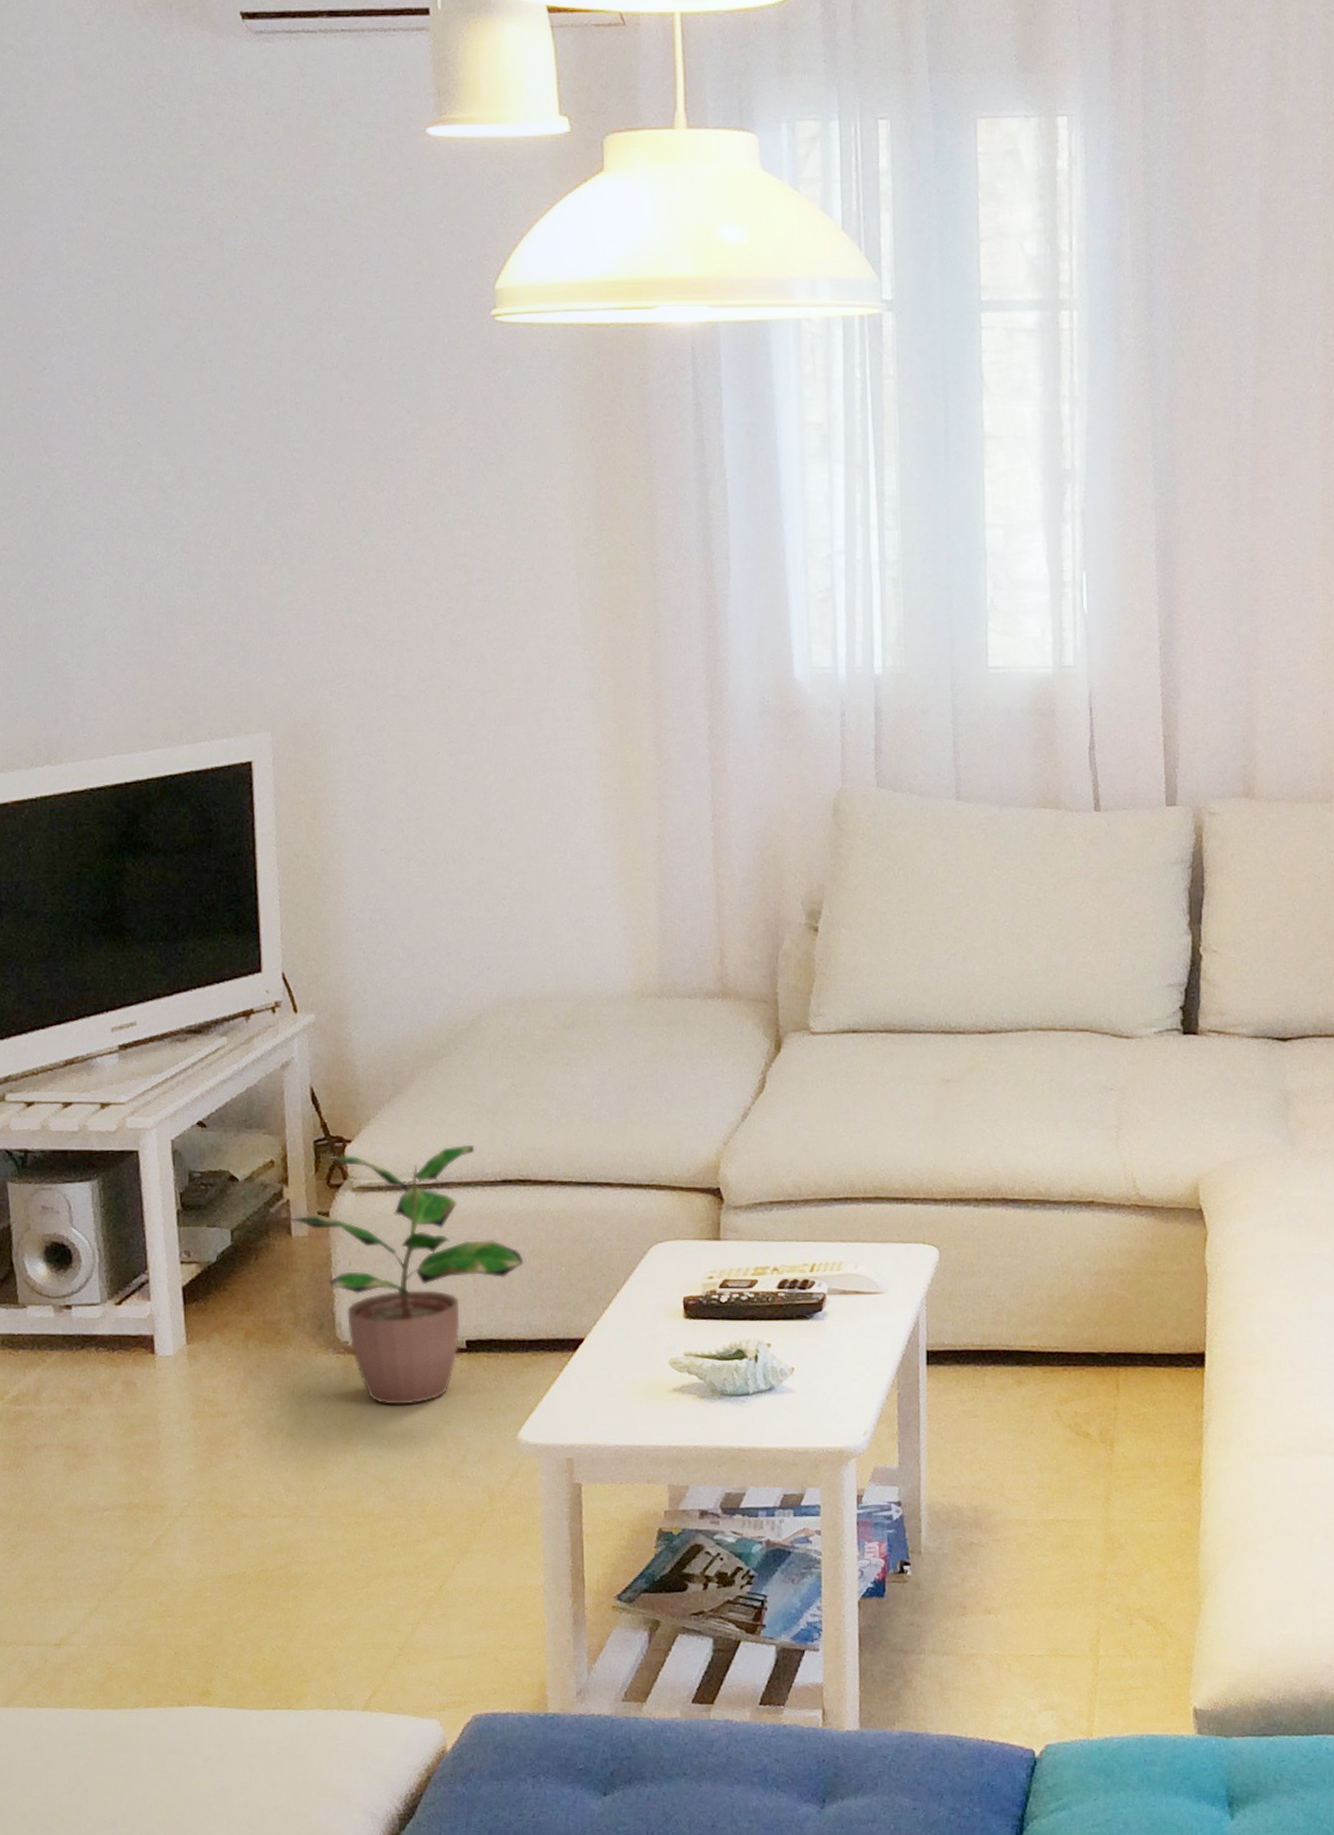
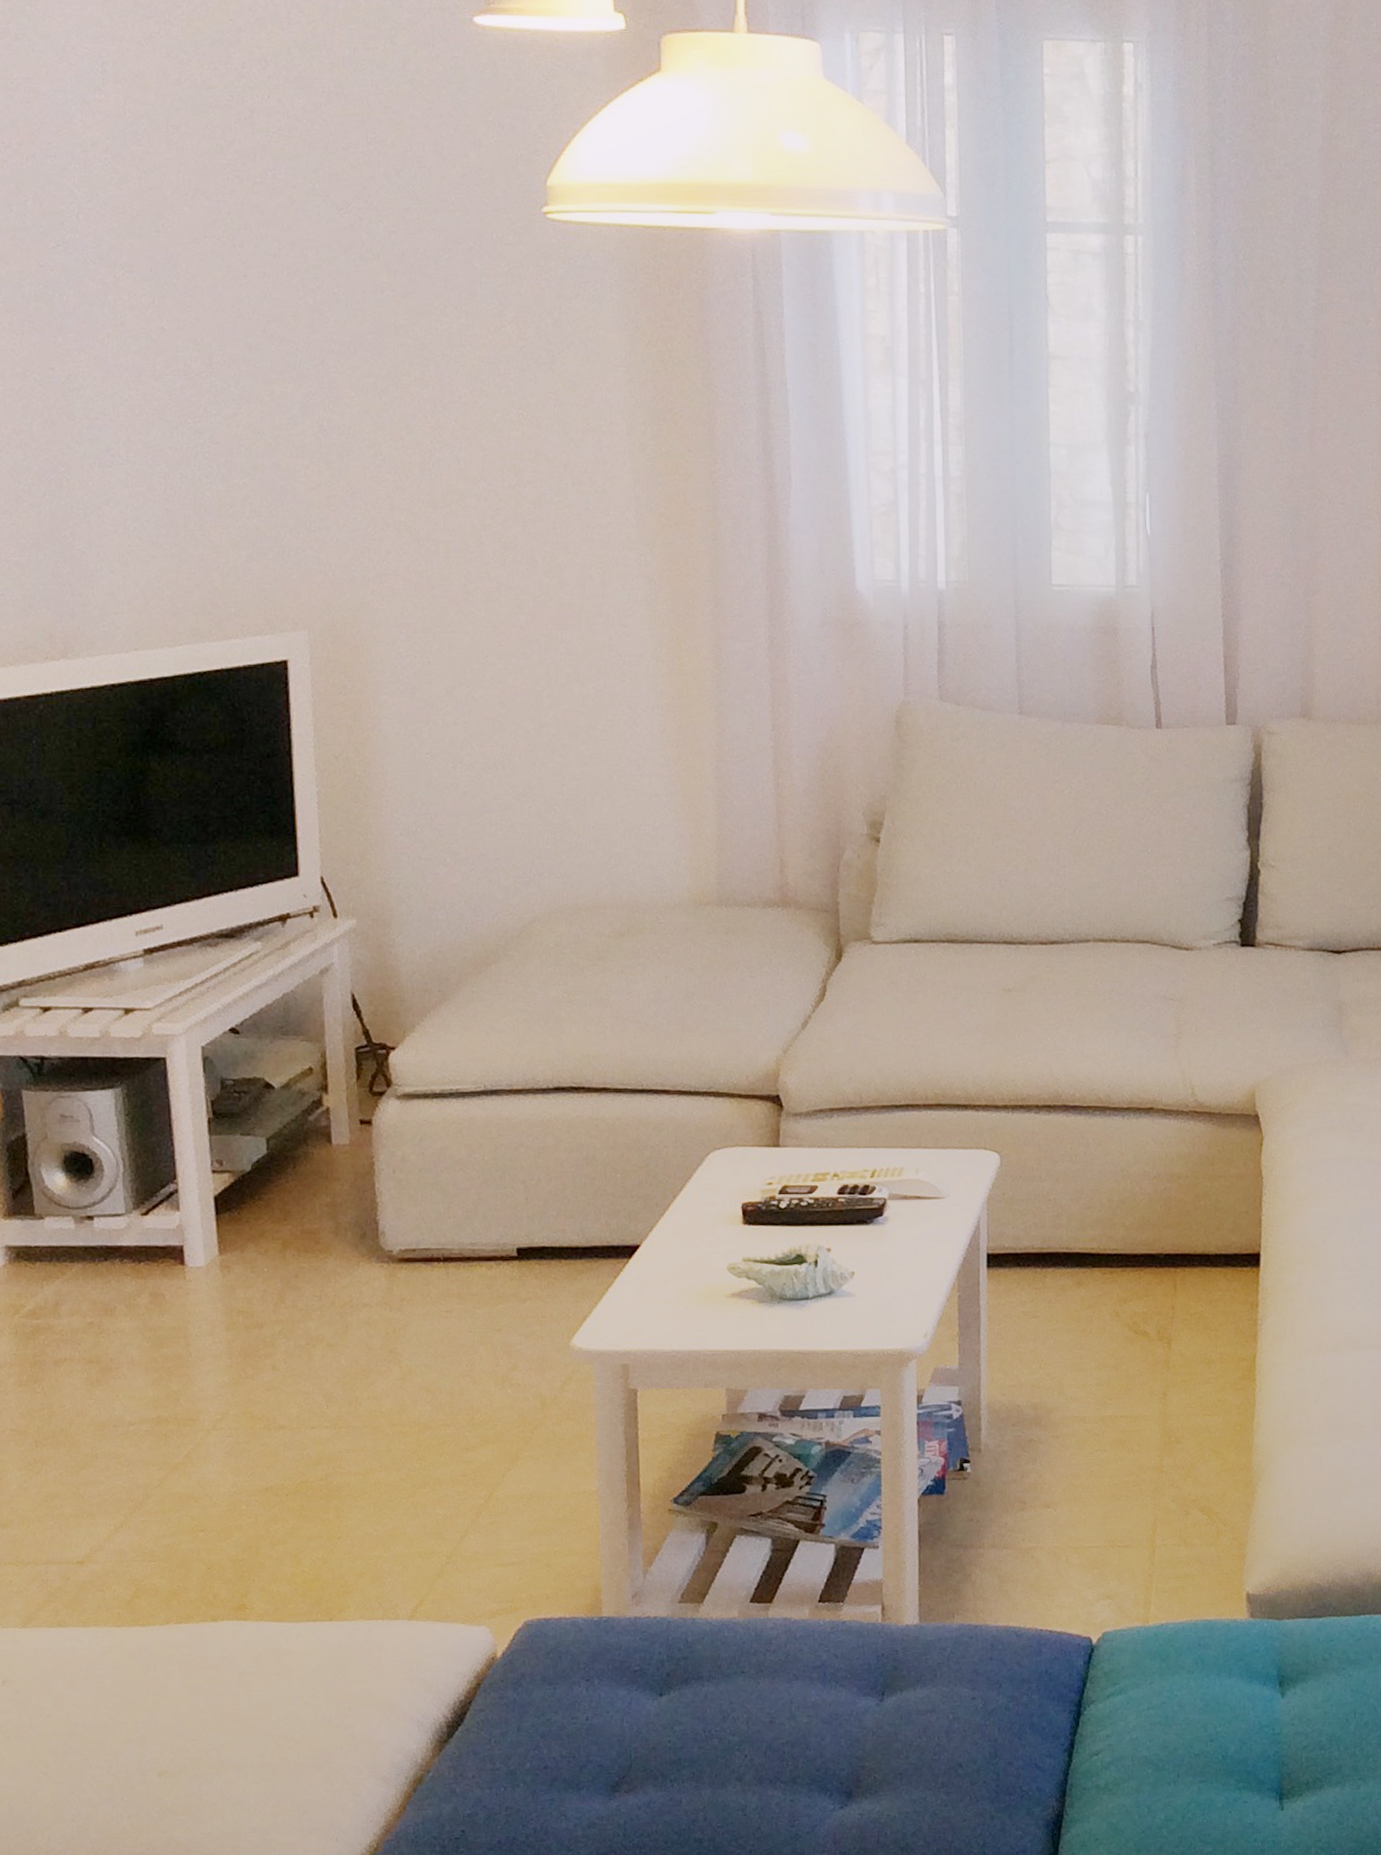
potted plant: present [289,1144,524,1405] -> none [329,1052,577,1313]

